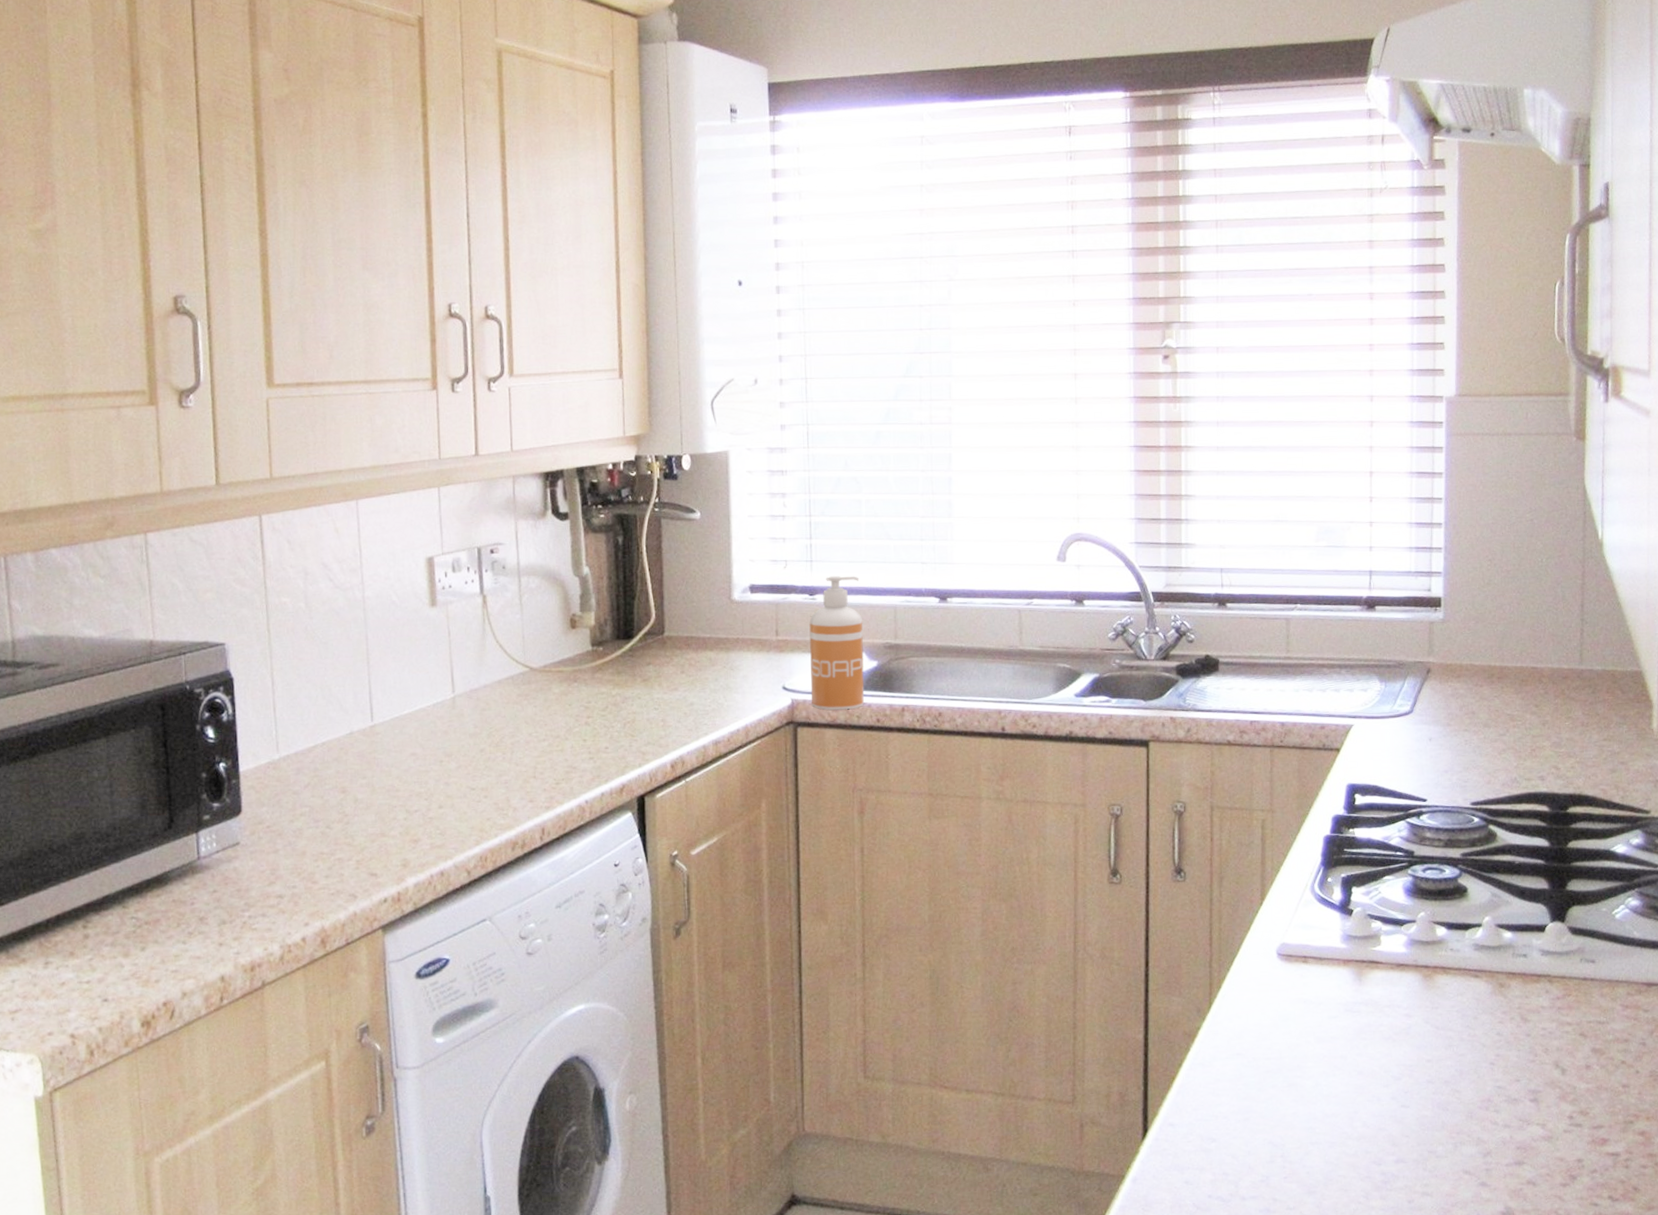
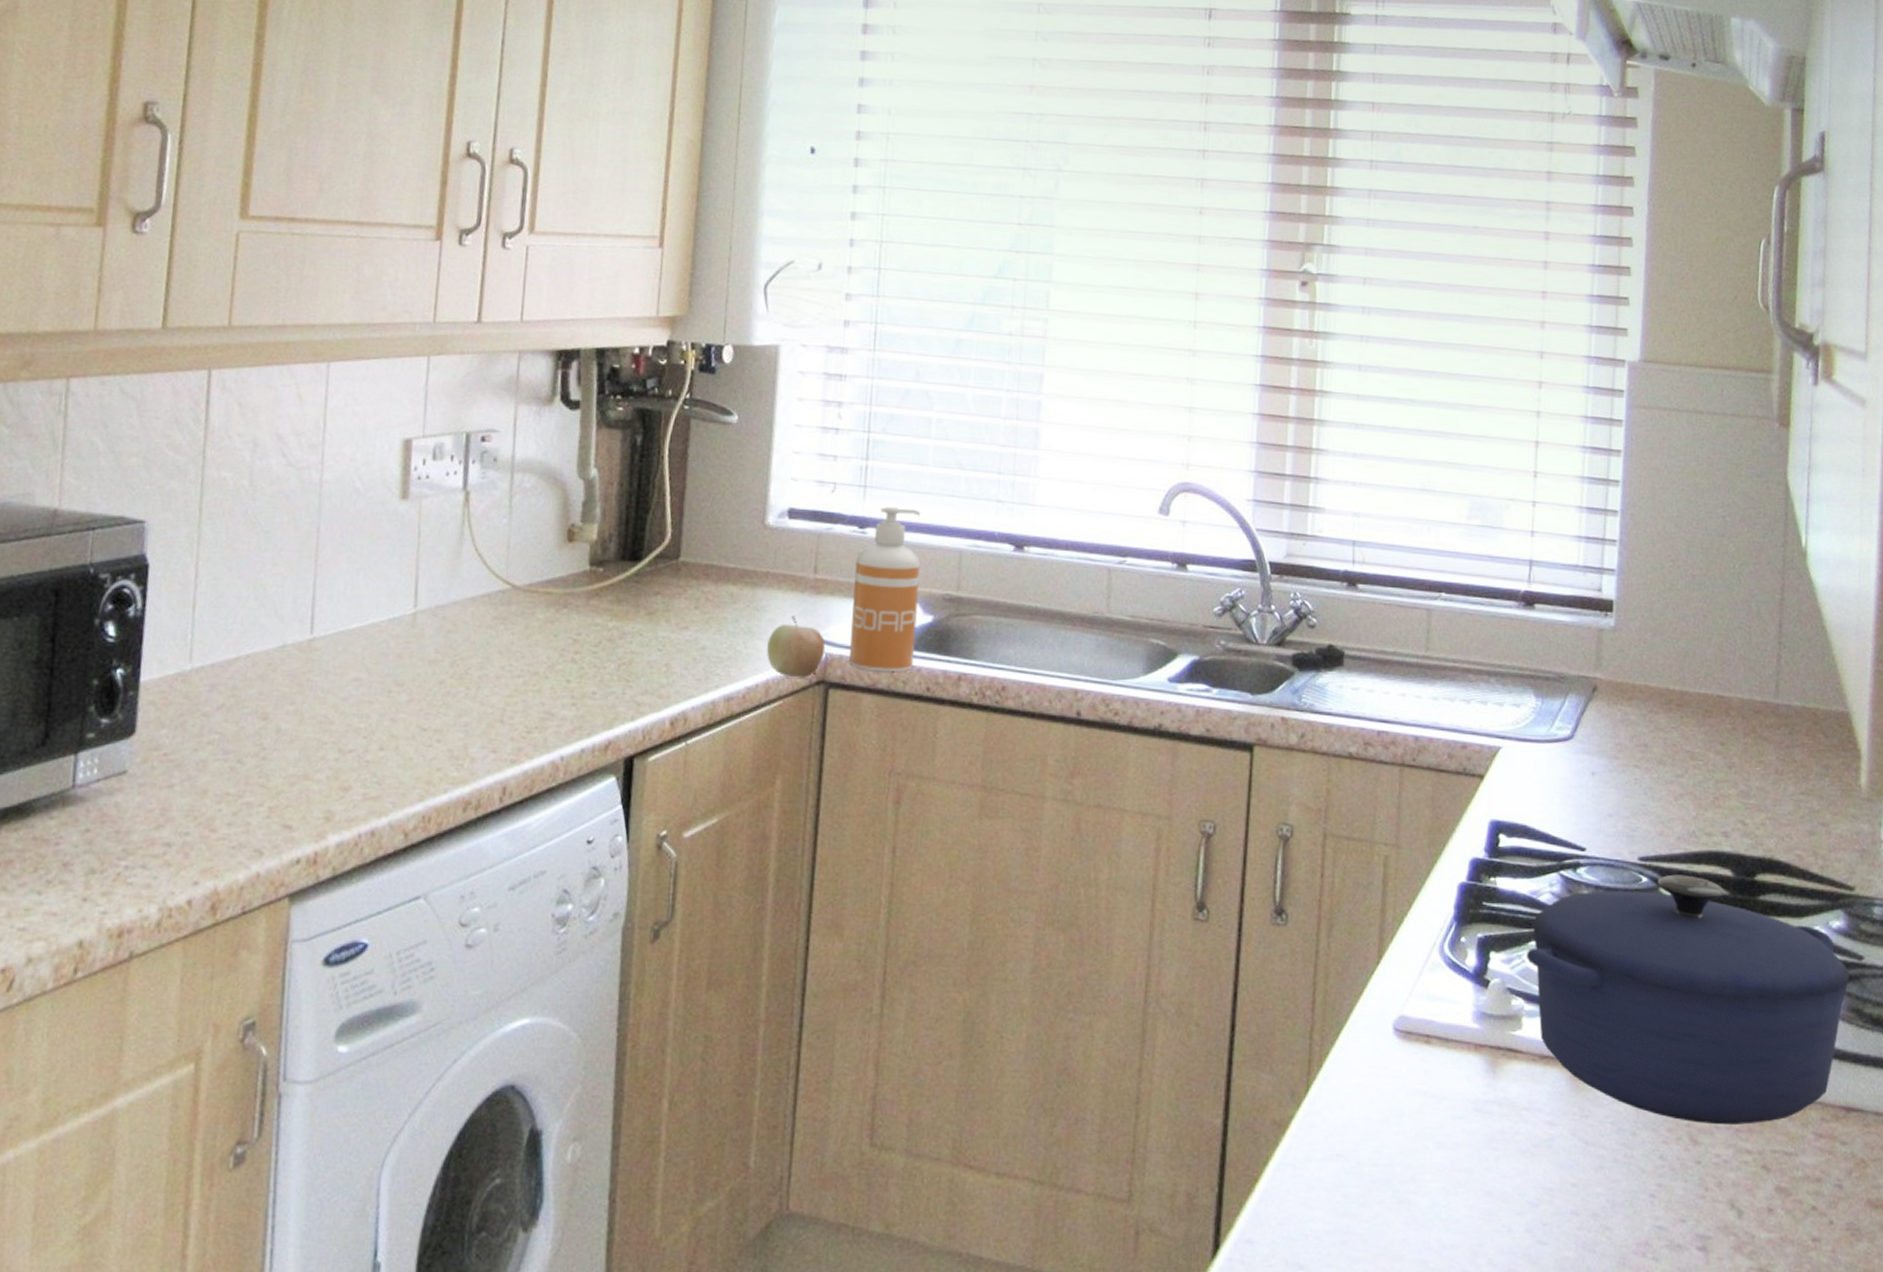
fruit: none [743,671,791,721] -> present [767,615,826,678]
cooking pot: none [1381,813,1648,1005] -> present [1526,874,1850,1125]

